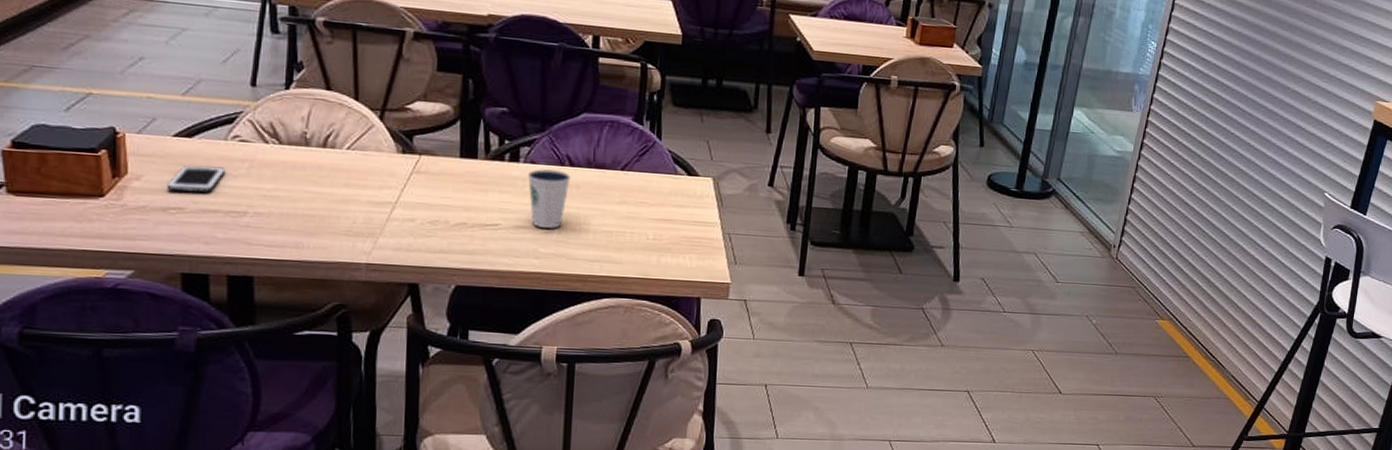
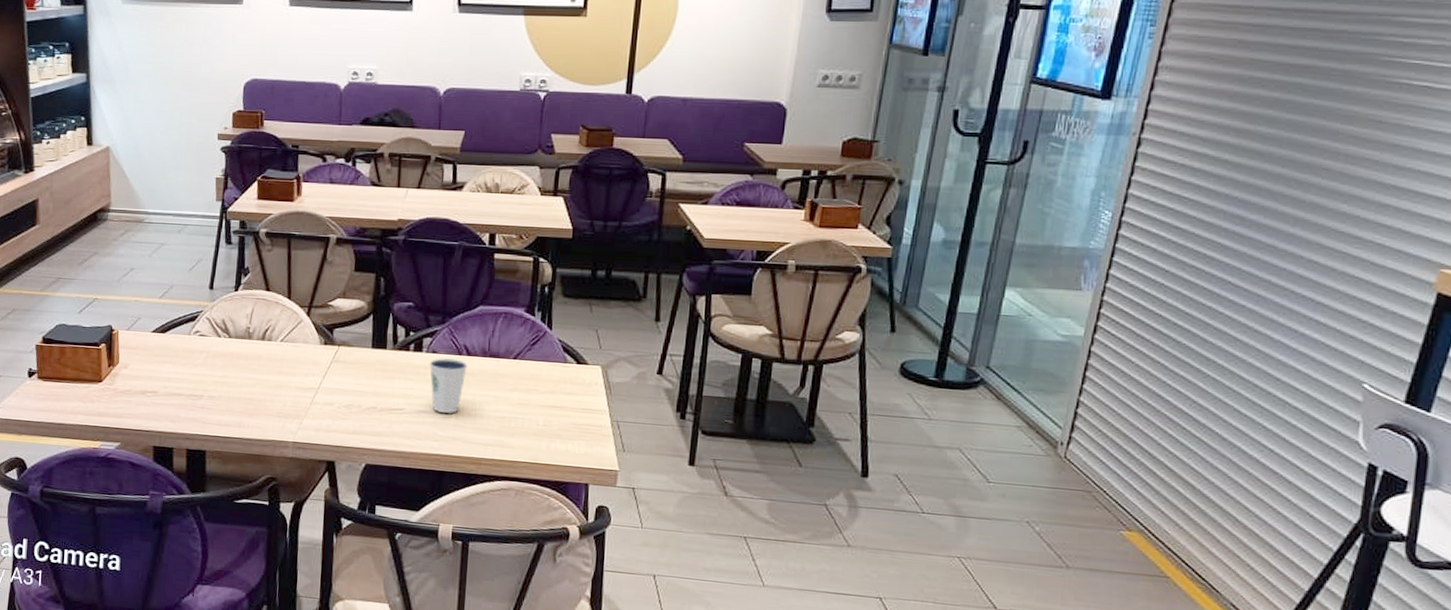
cell phone: present [167,165,226,193] -> none [146,356,189,380]

